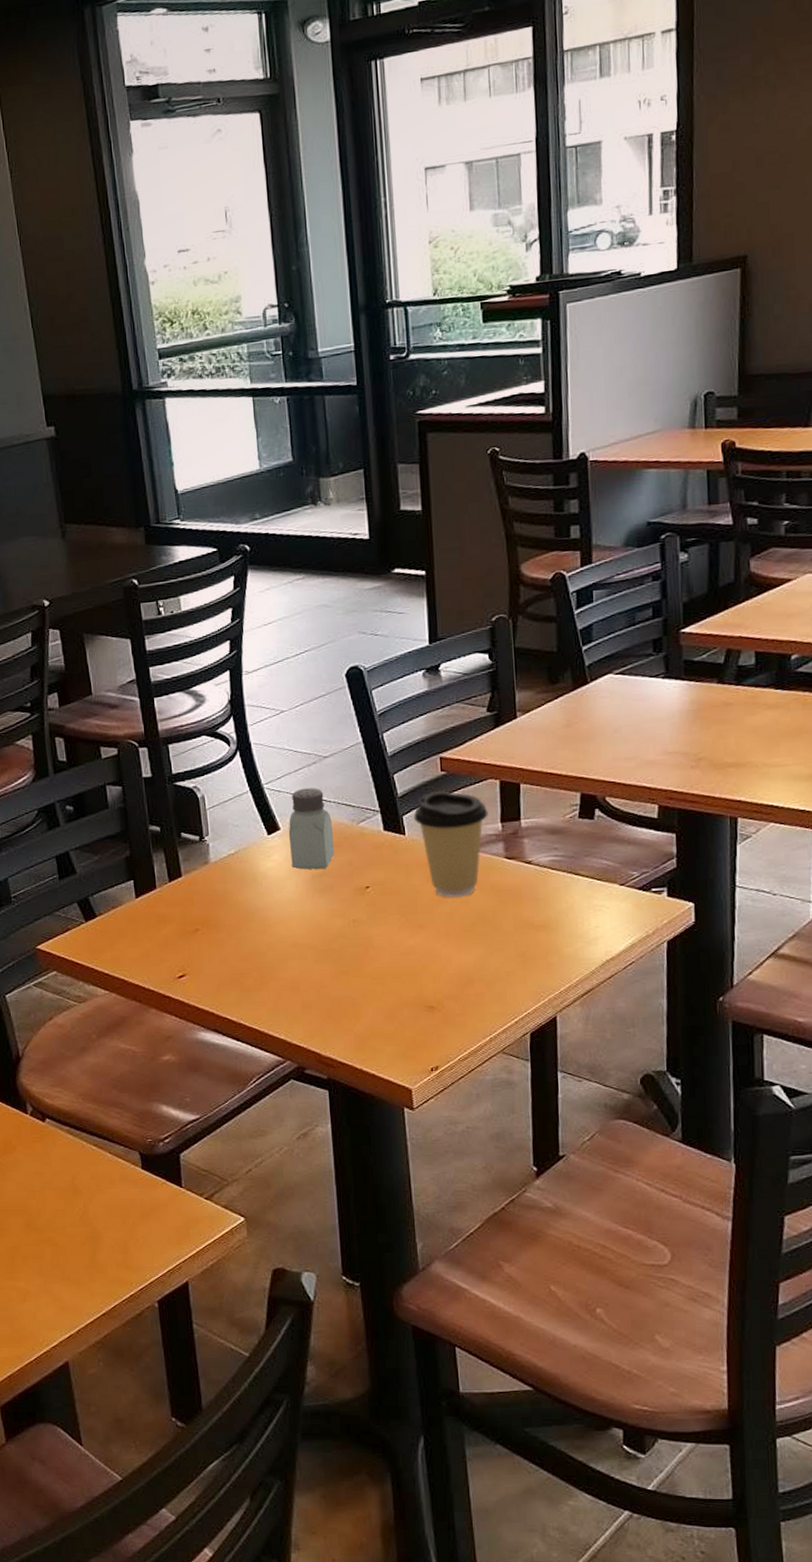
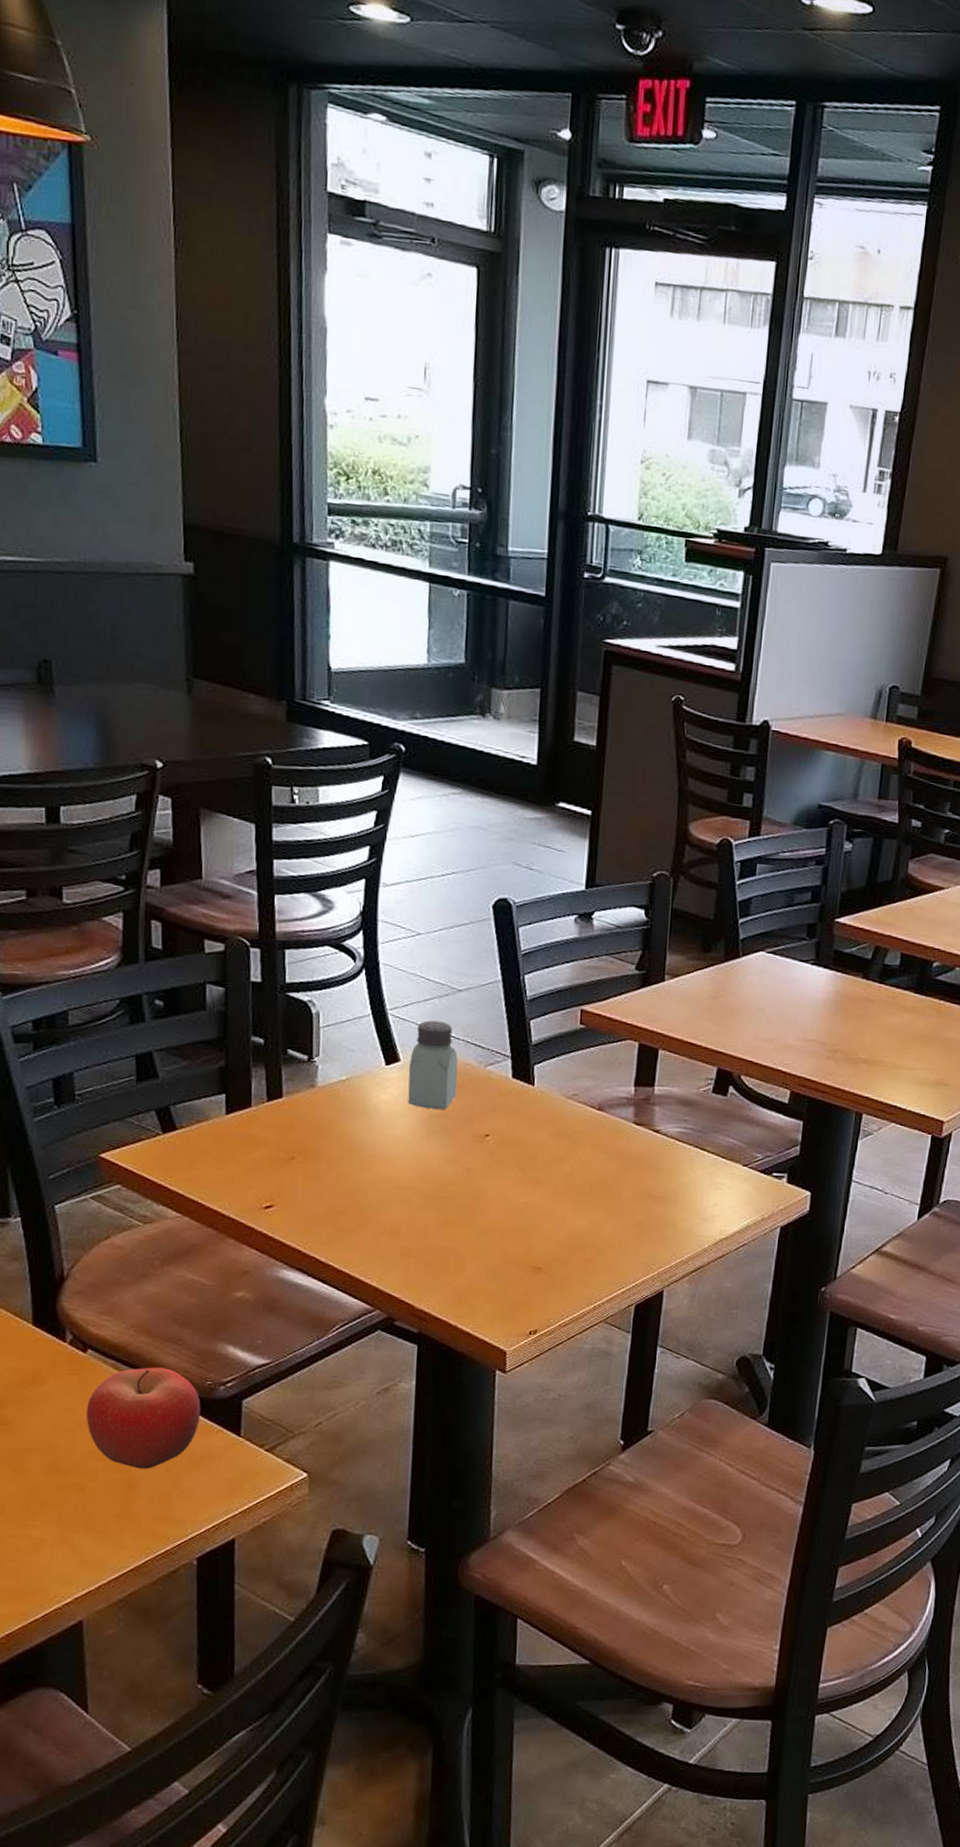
fruit: none [51,1130,146,1222] -> present [87,1367,201,1469]
coffee cup: present [413,790,488,897] -> none [545,1043,623,1158]

